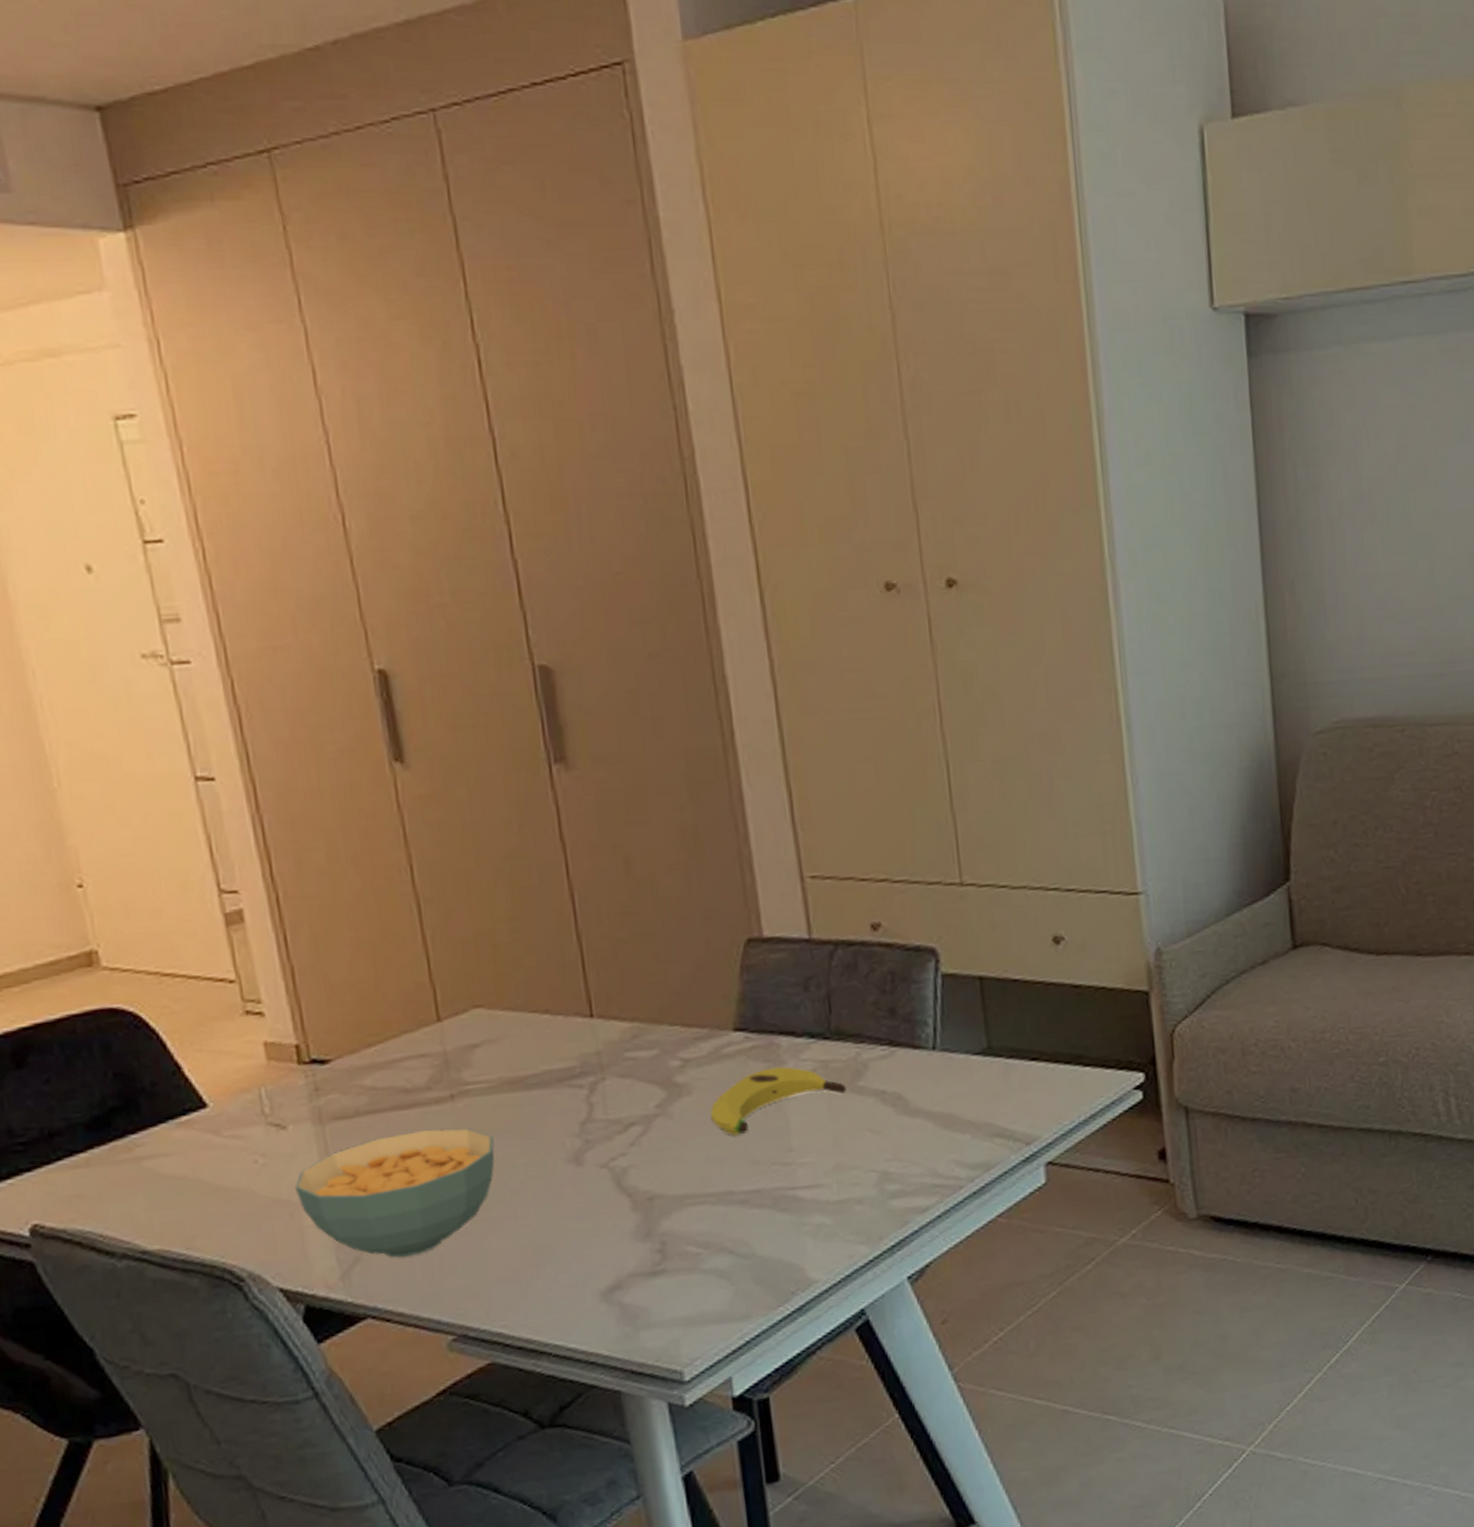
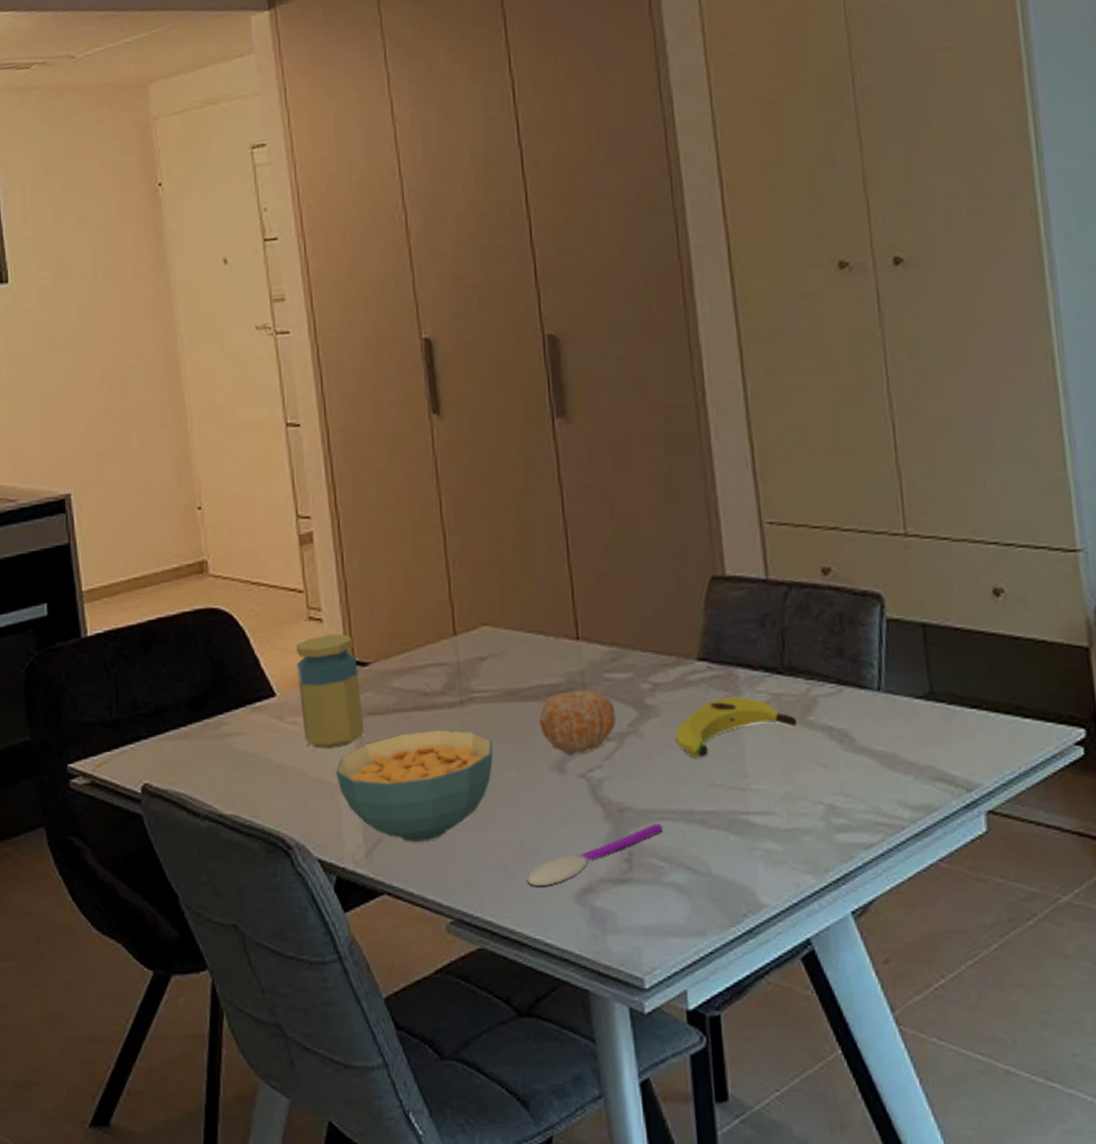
jar: none [230,1028,330,1163] -> present [295,634,365,748]
spoon: none [542,1209,700,1290] -> present [526,824,664,887]
fruit: none [549,1071,641,1144] -> present [539,689,616,755]

